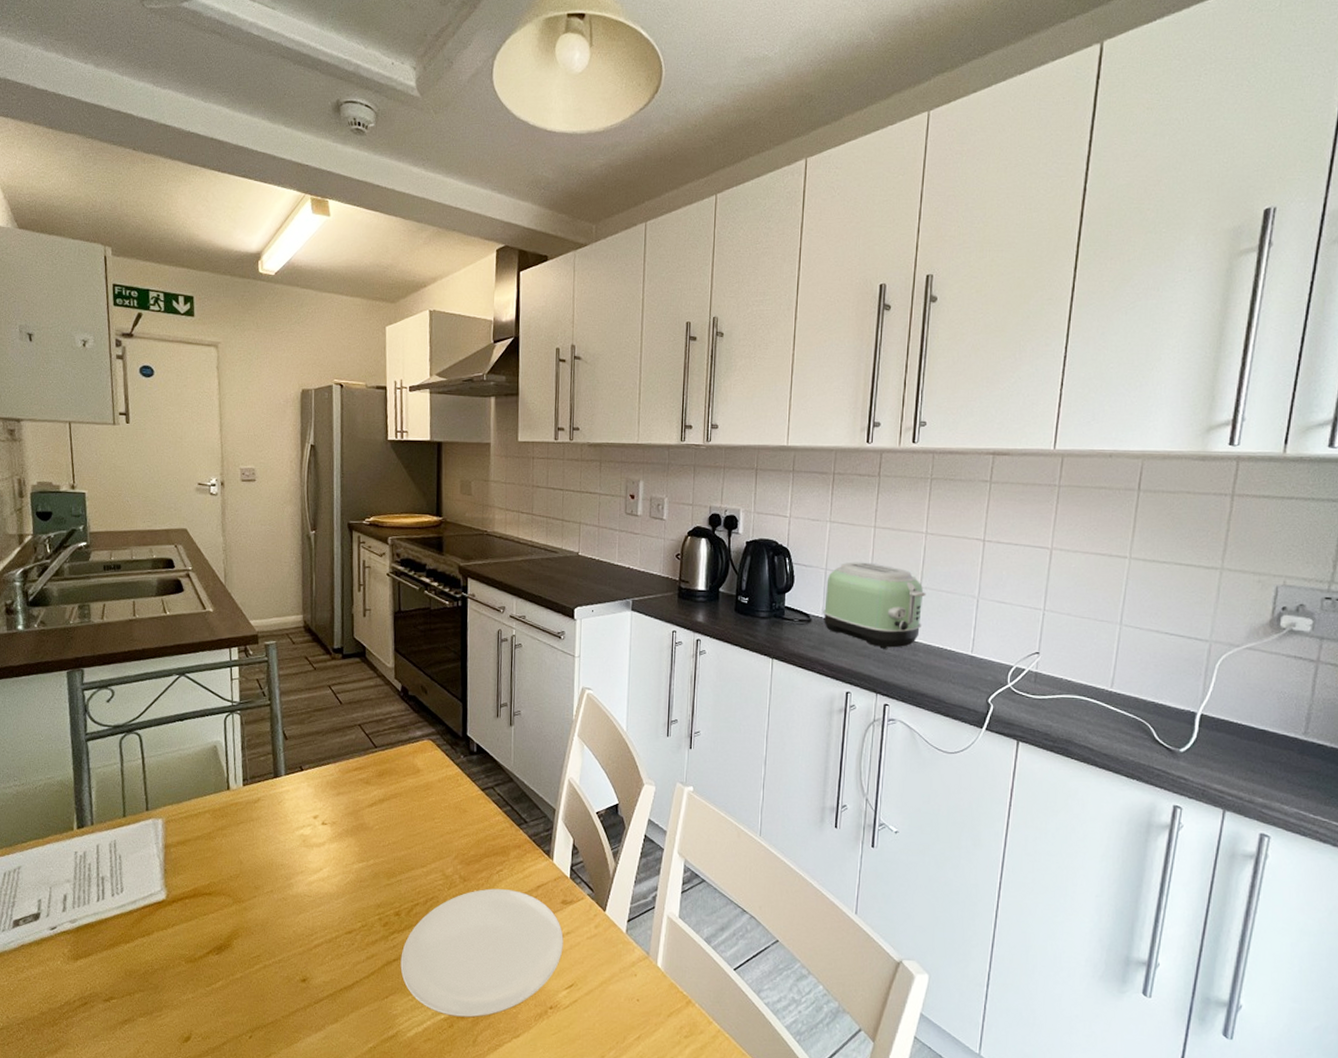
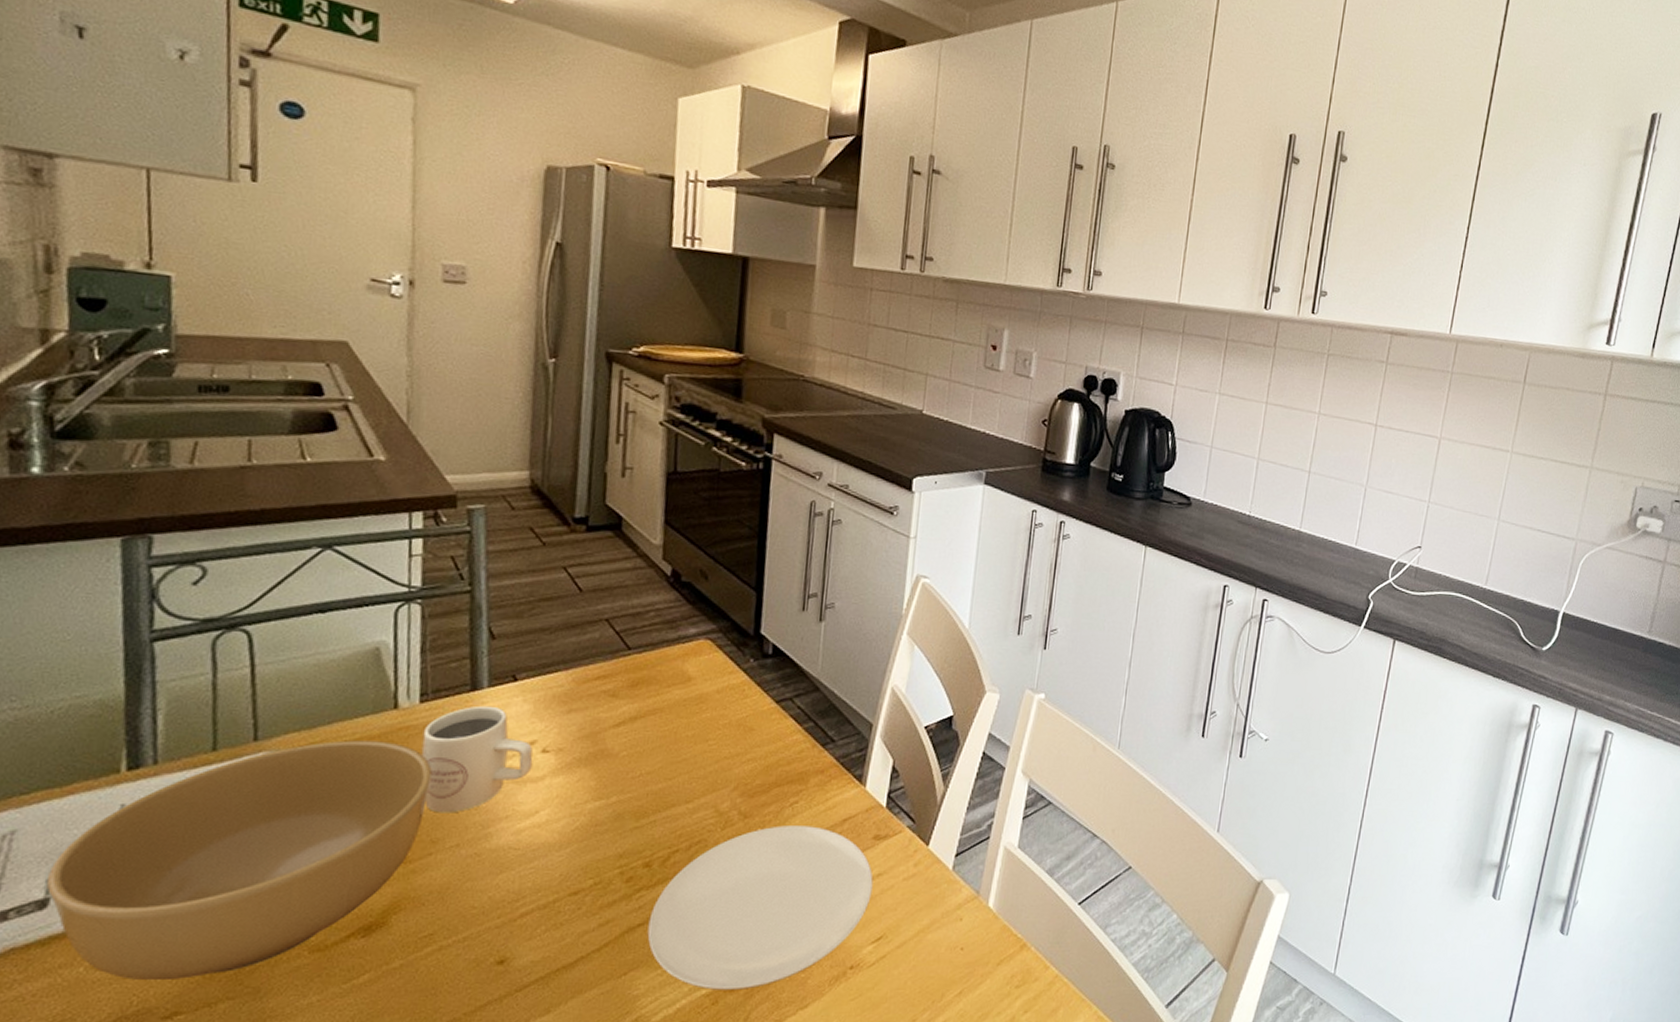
bowl: none [38,812,253,975] -> present [47,740,432,981]
mug: none [245,788,317,868] -> present [421,705,533,813]
toaster: present [823,562,926,649] -> none [1205,440,1315,538]

